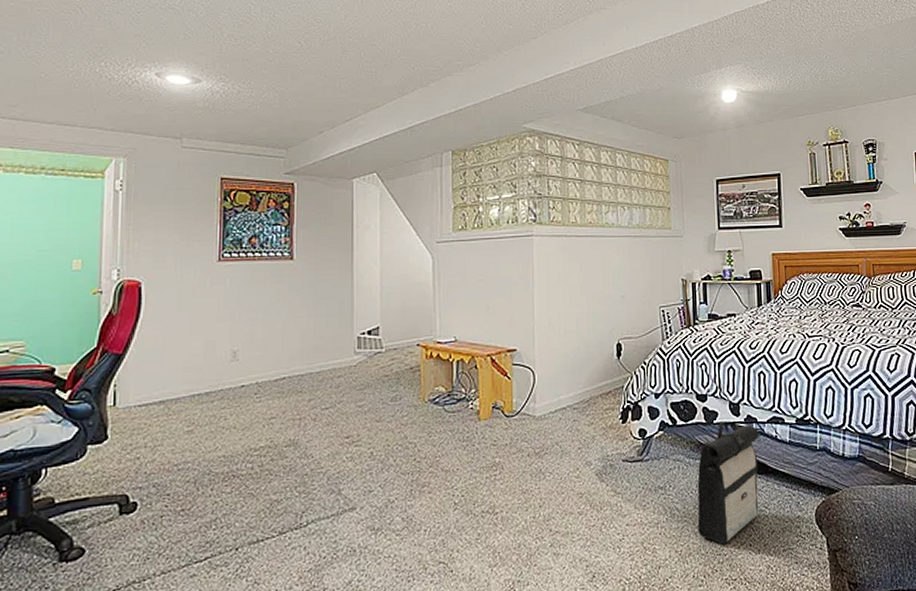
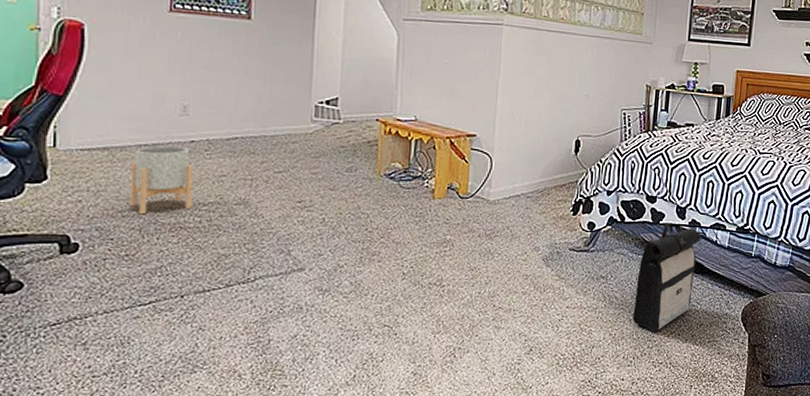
planter: none [185,392,245,467] -> present [130,145,194,215]

